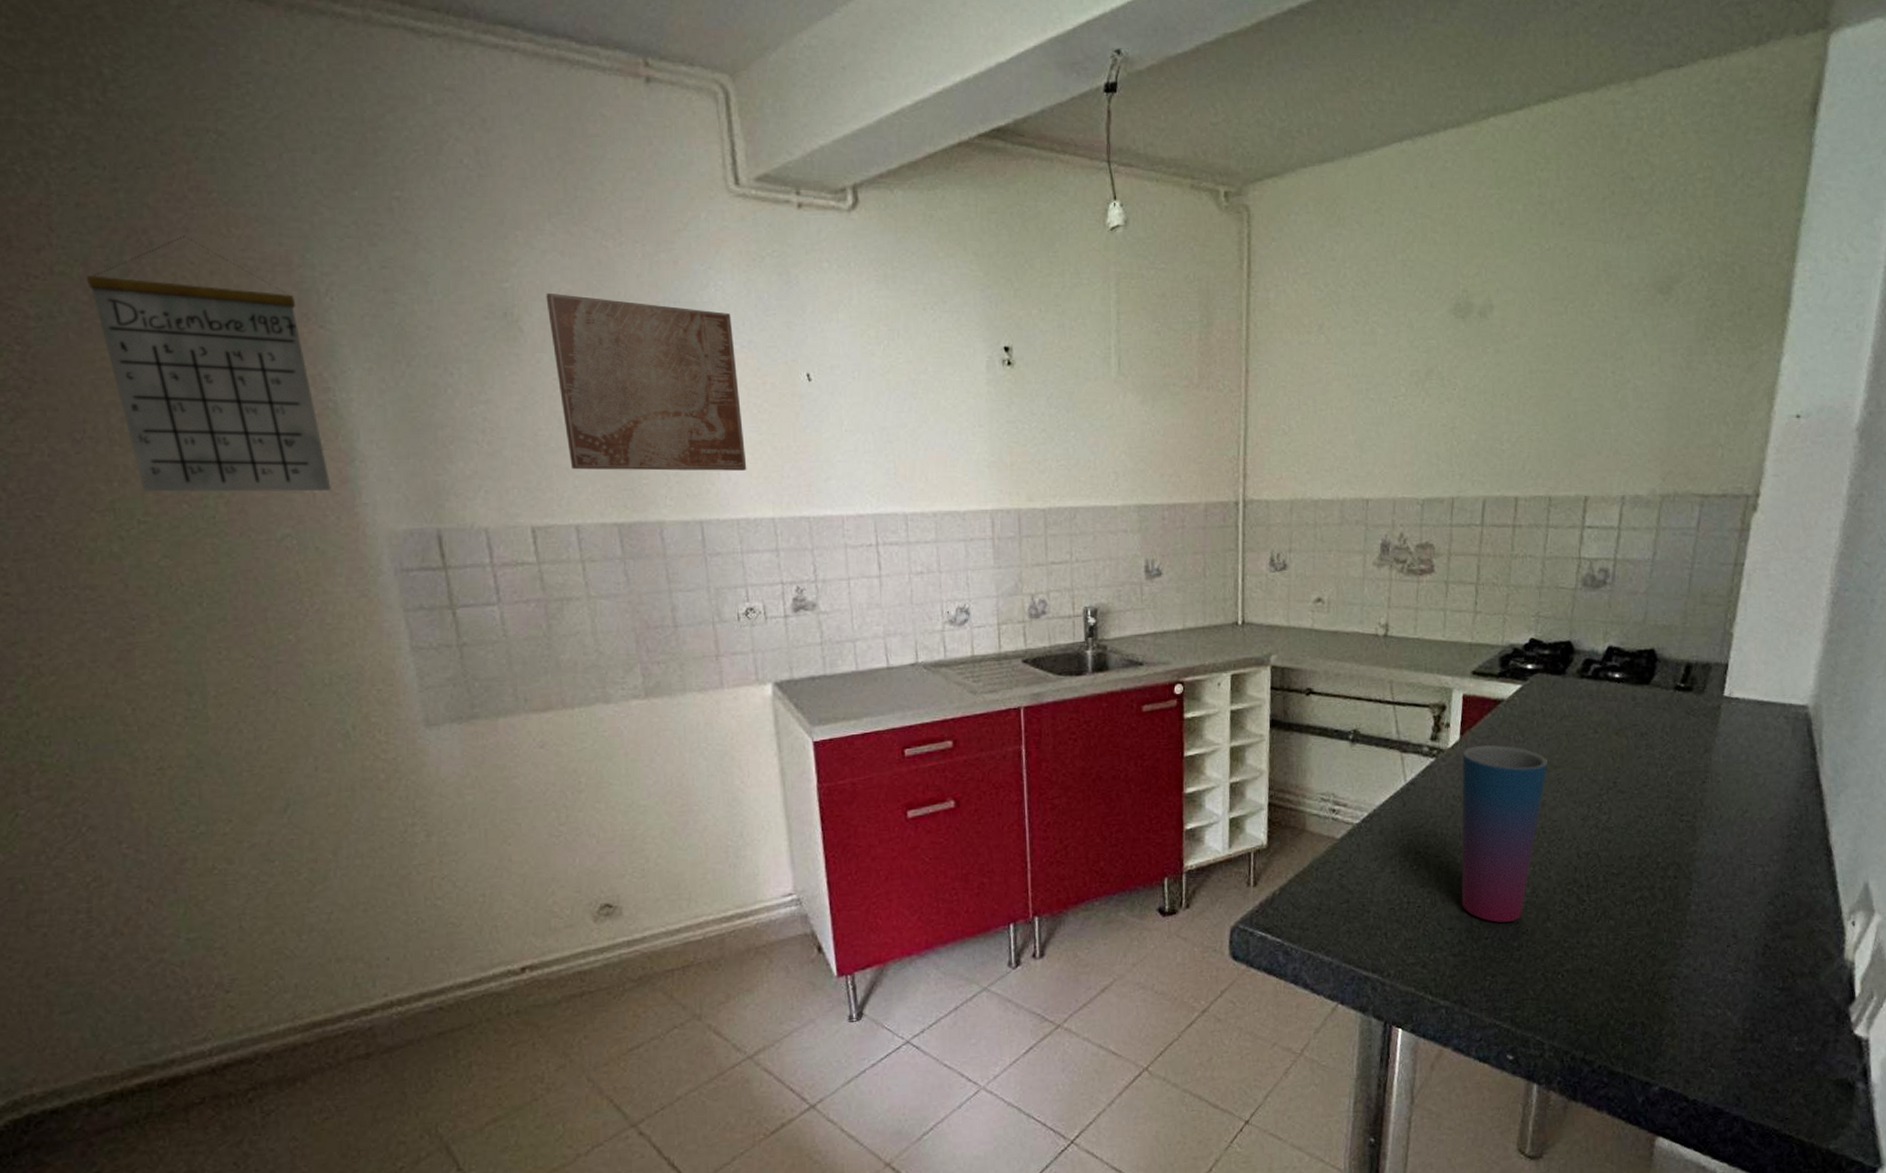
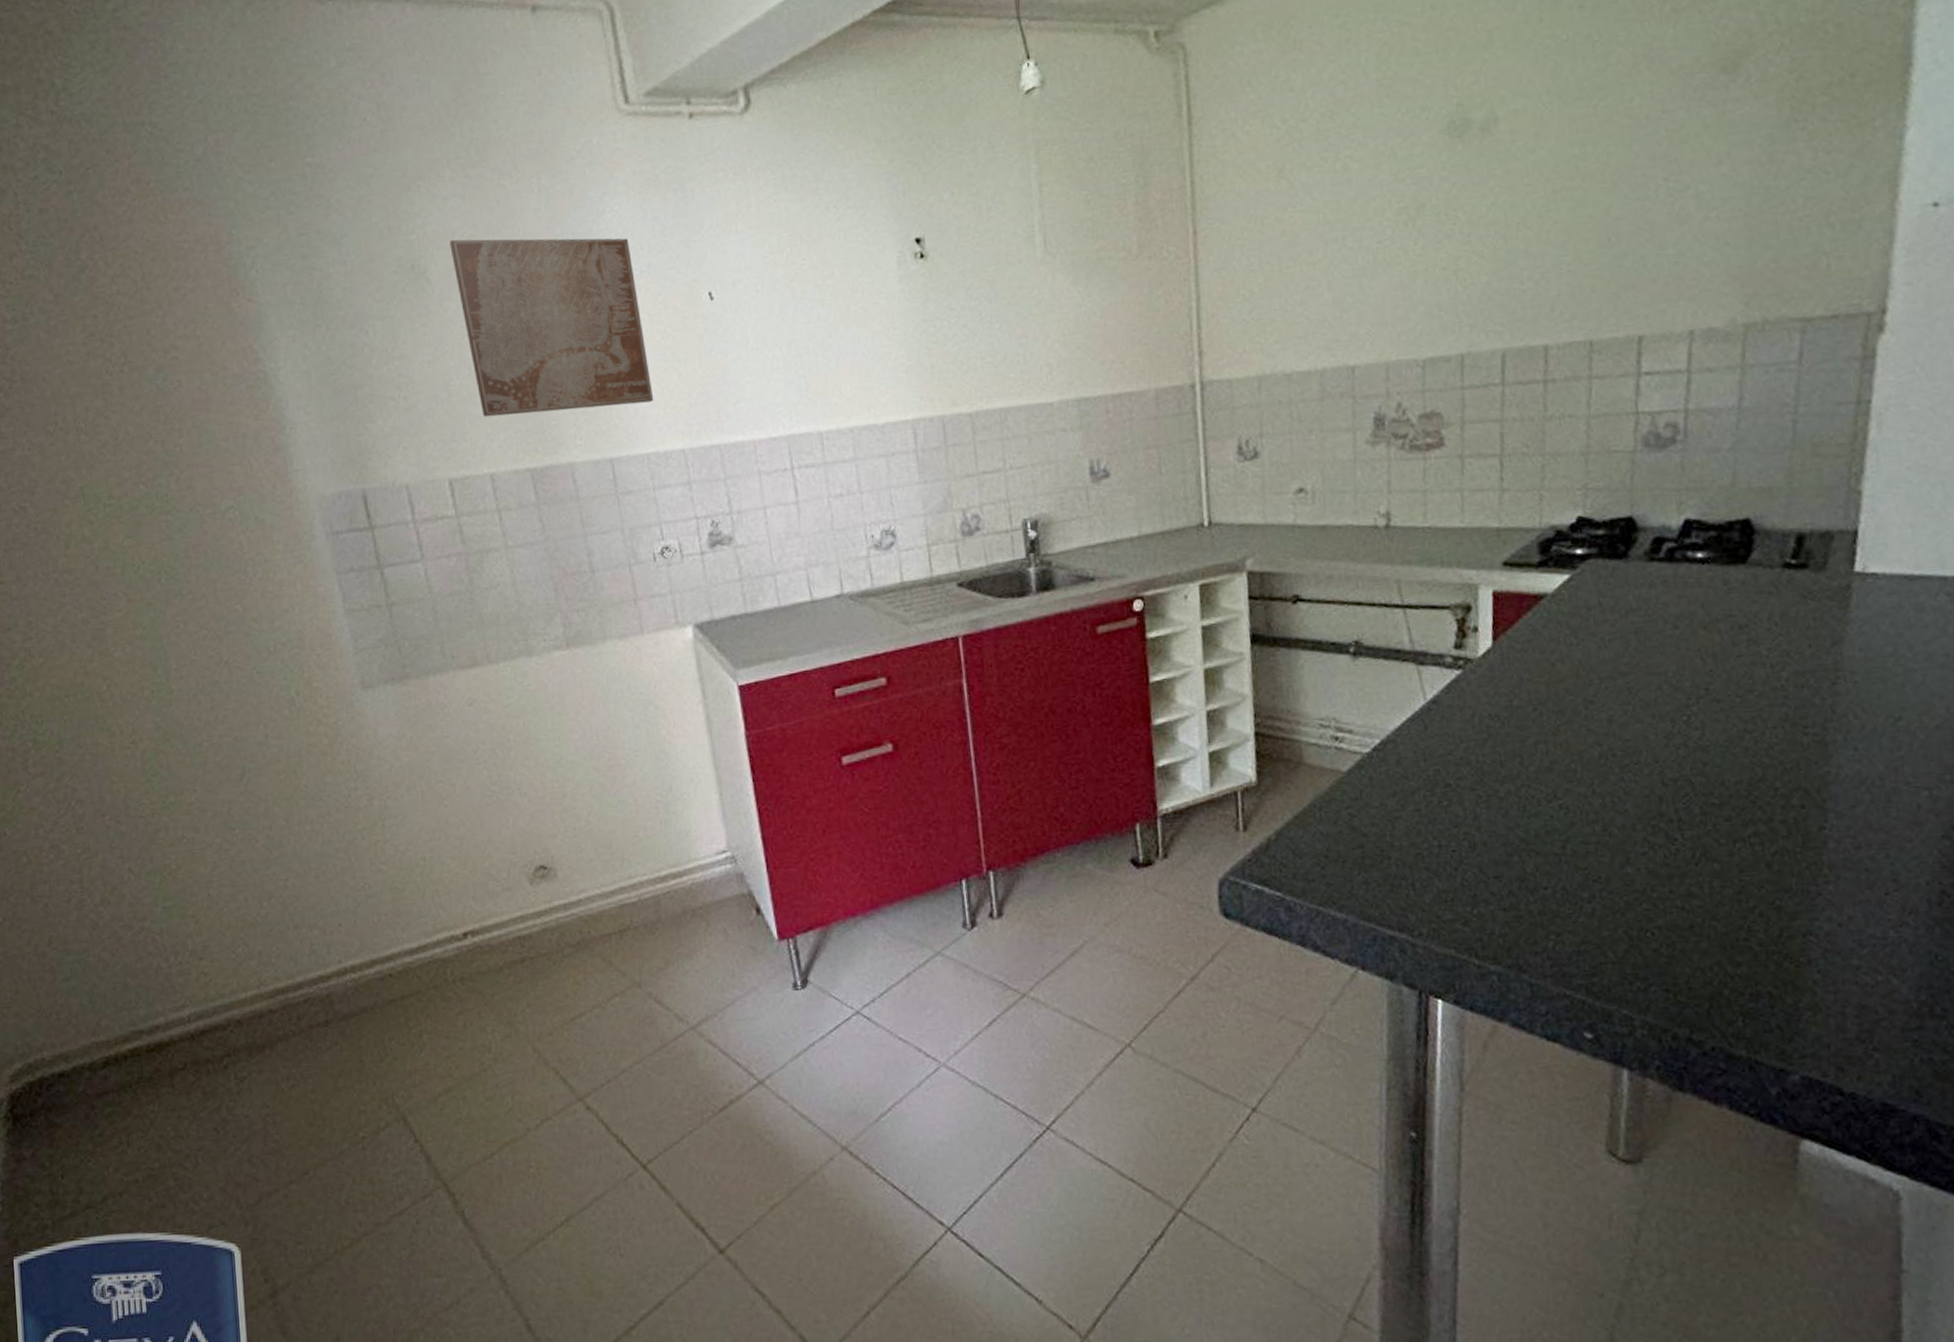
calendar: present [86,235,331,493] -> none [50,227,266,476]
cup: present [1461,744,1548,923] -> none [1497,649,1613,869]

